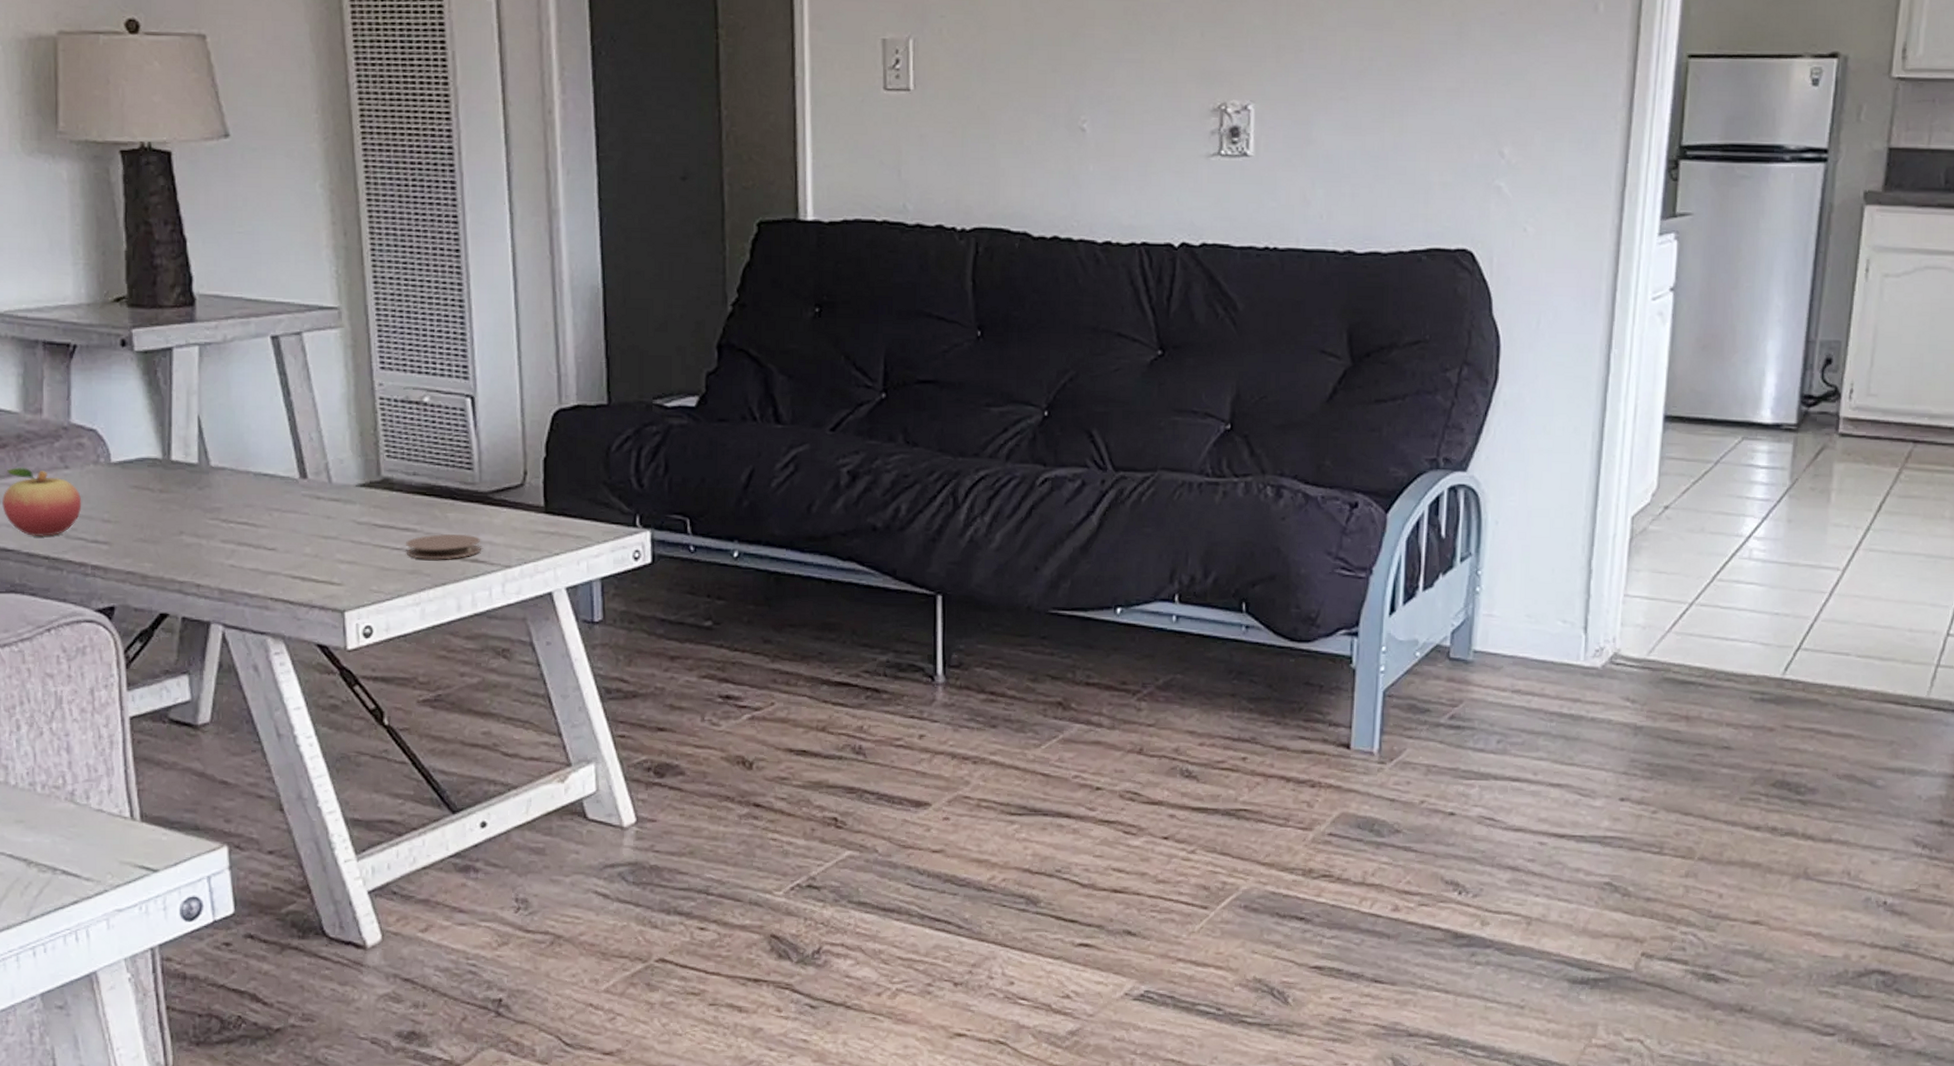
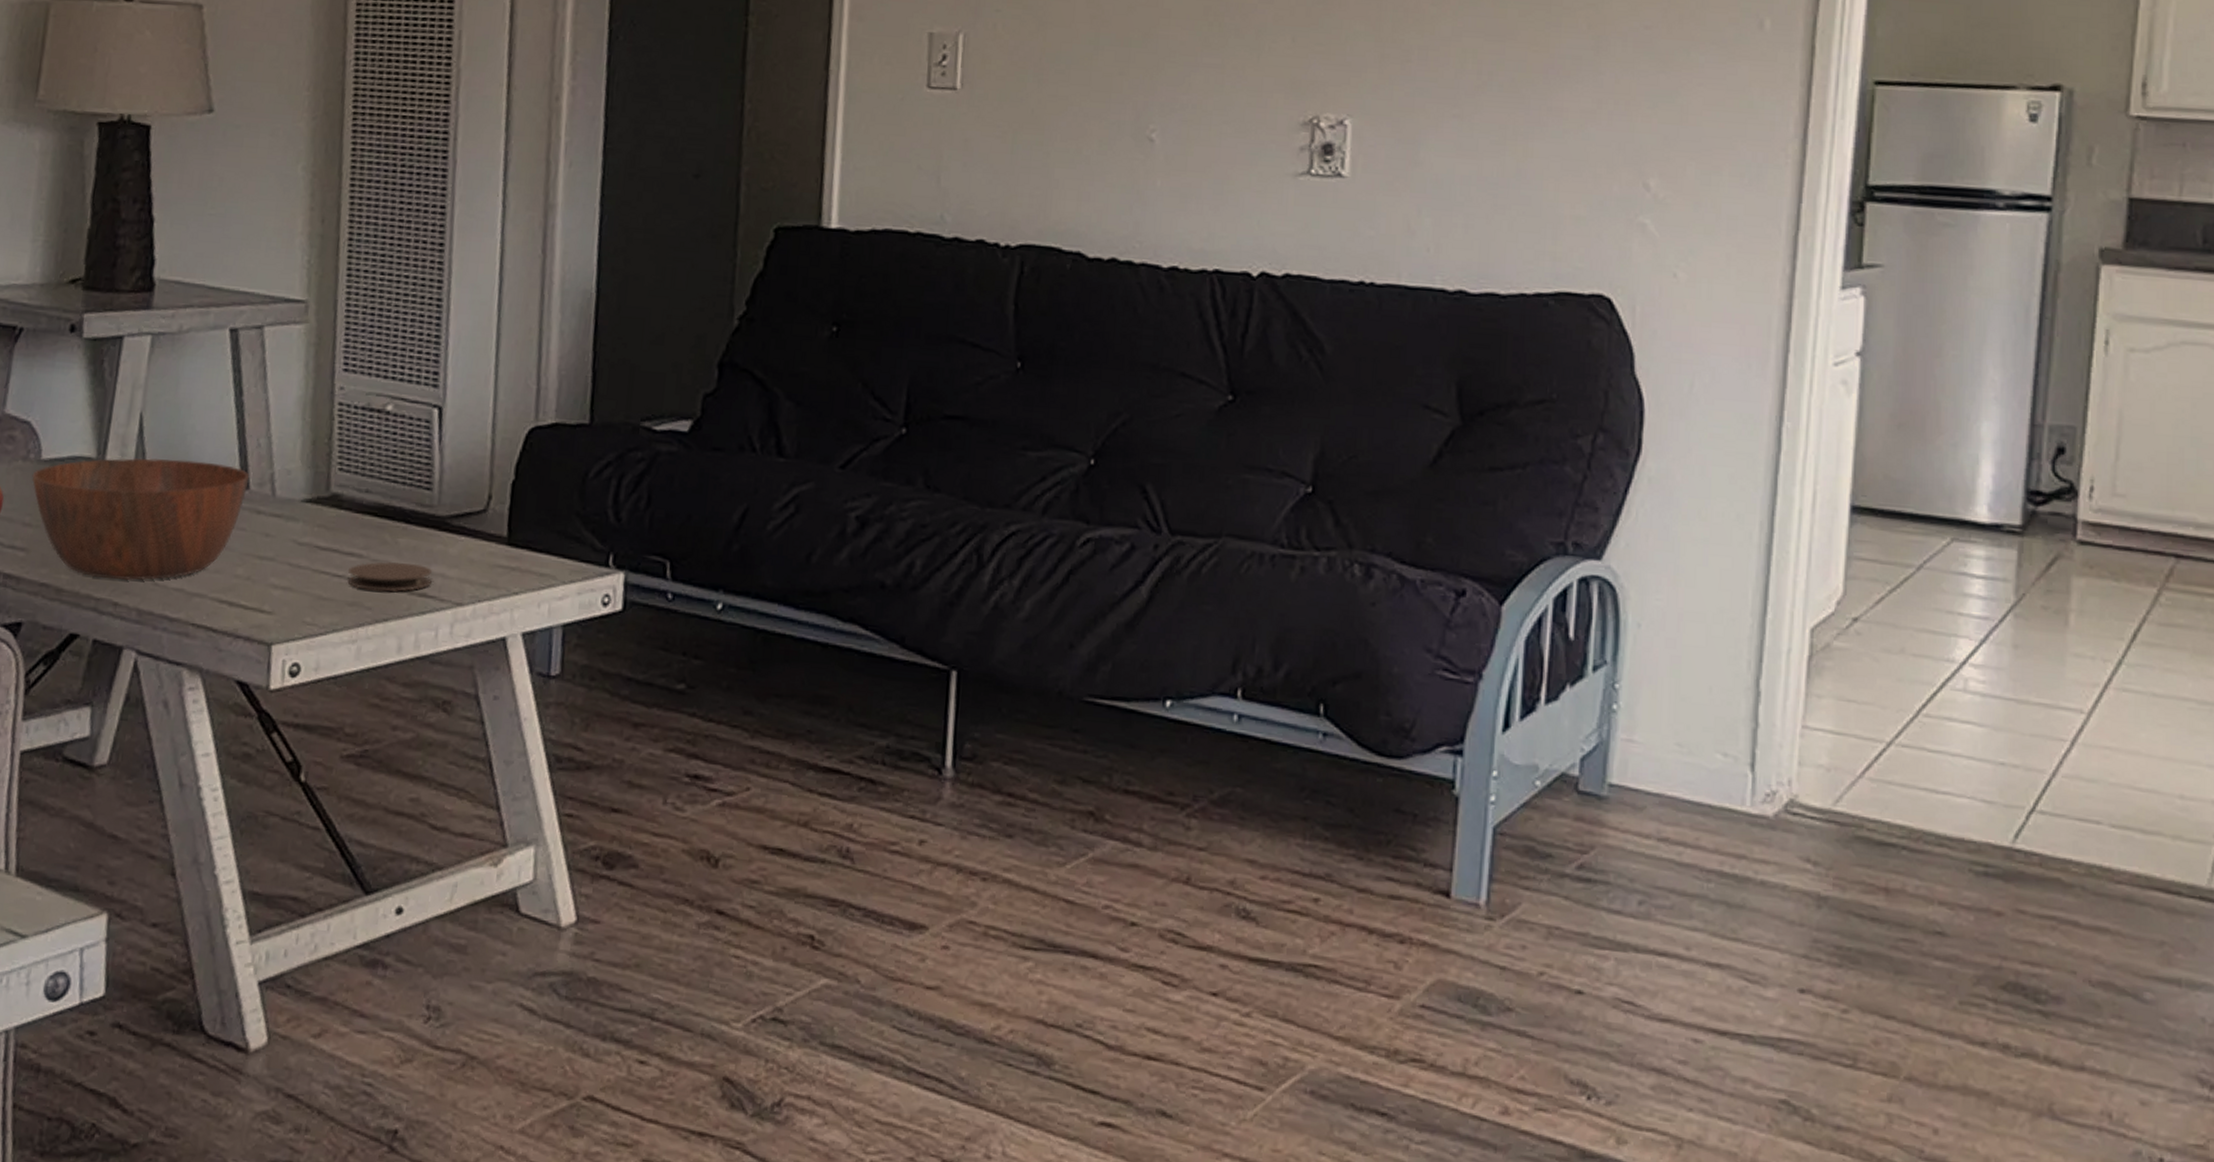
bowl: none [105,455,306,565] -> present [31,458,250,581]

